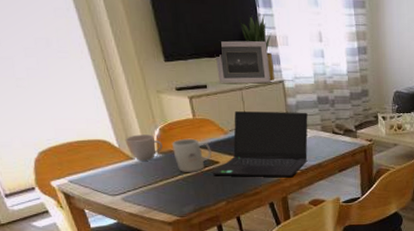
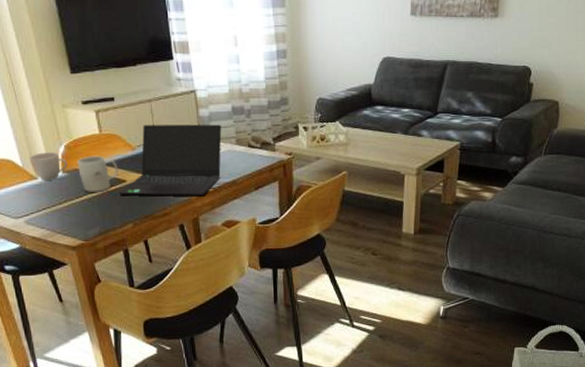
picture frame: present [214,40,271,84] -> none [122,48,182,96]
planter: present [237,12,275,81] -> none [146,16,187,90]

